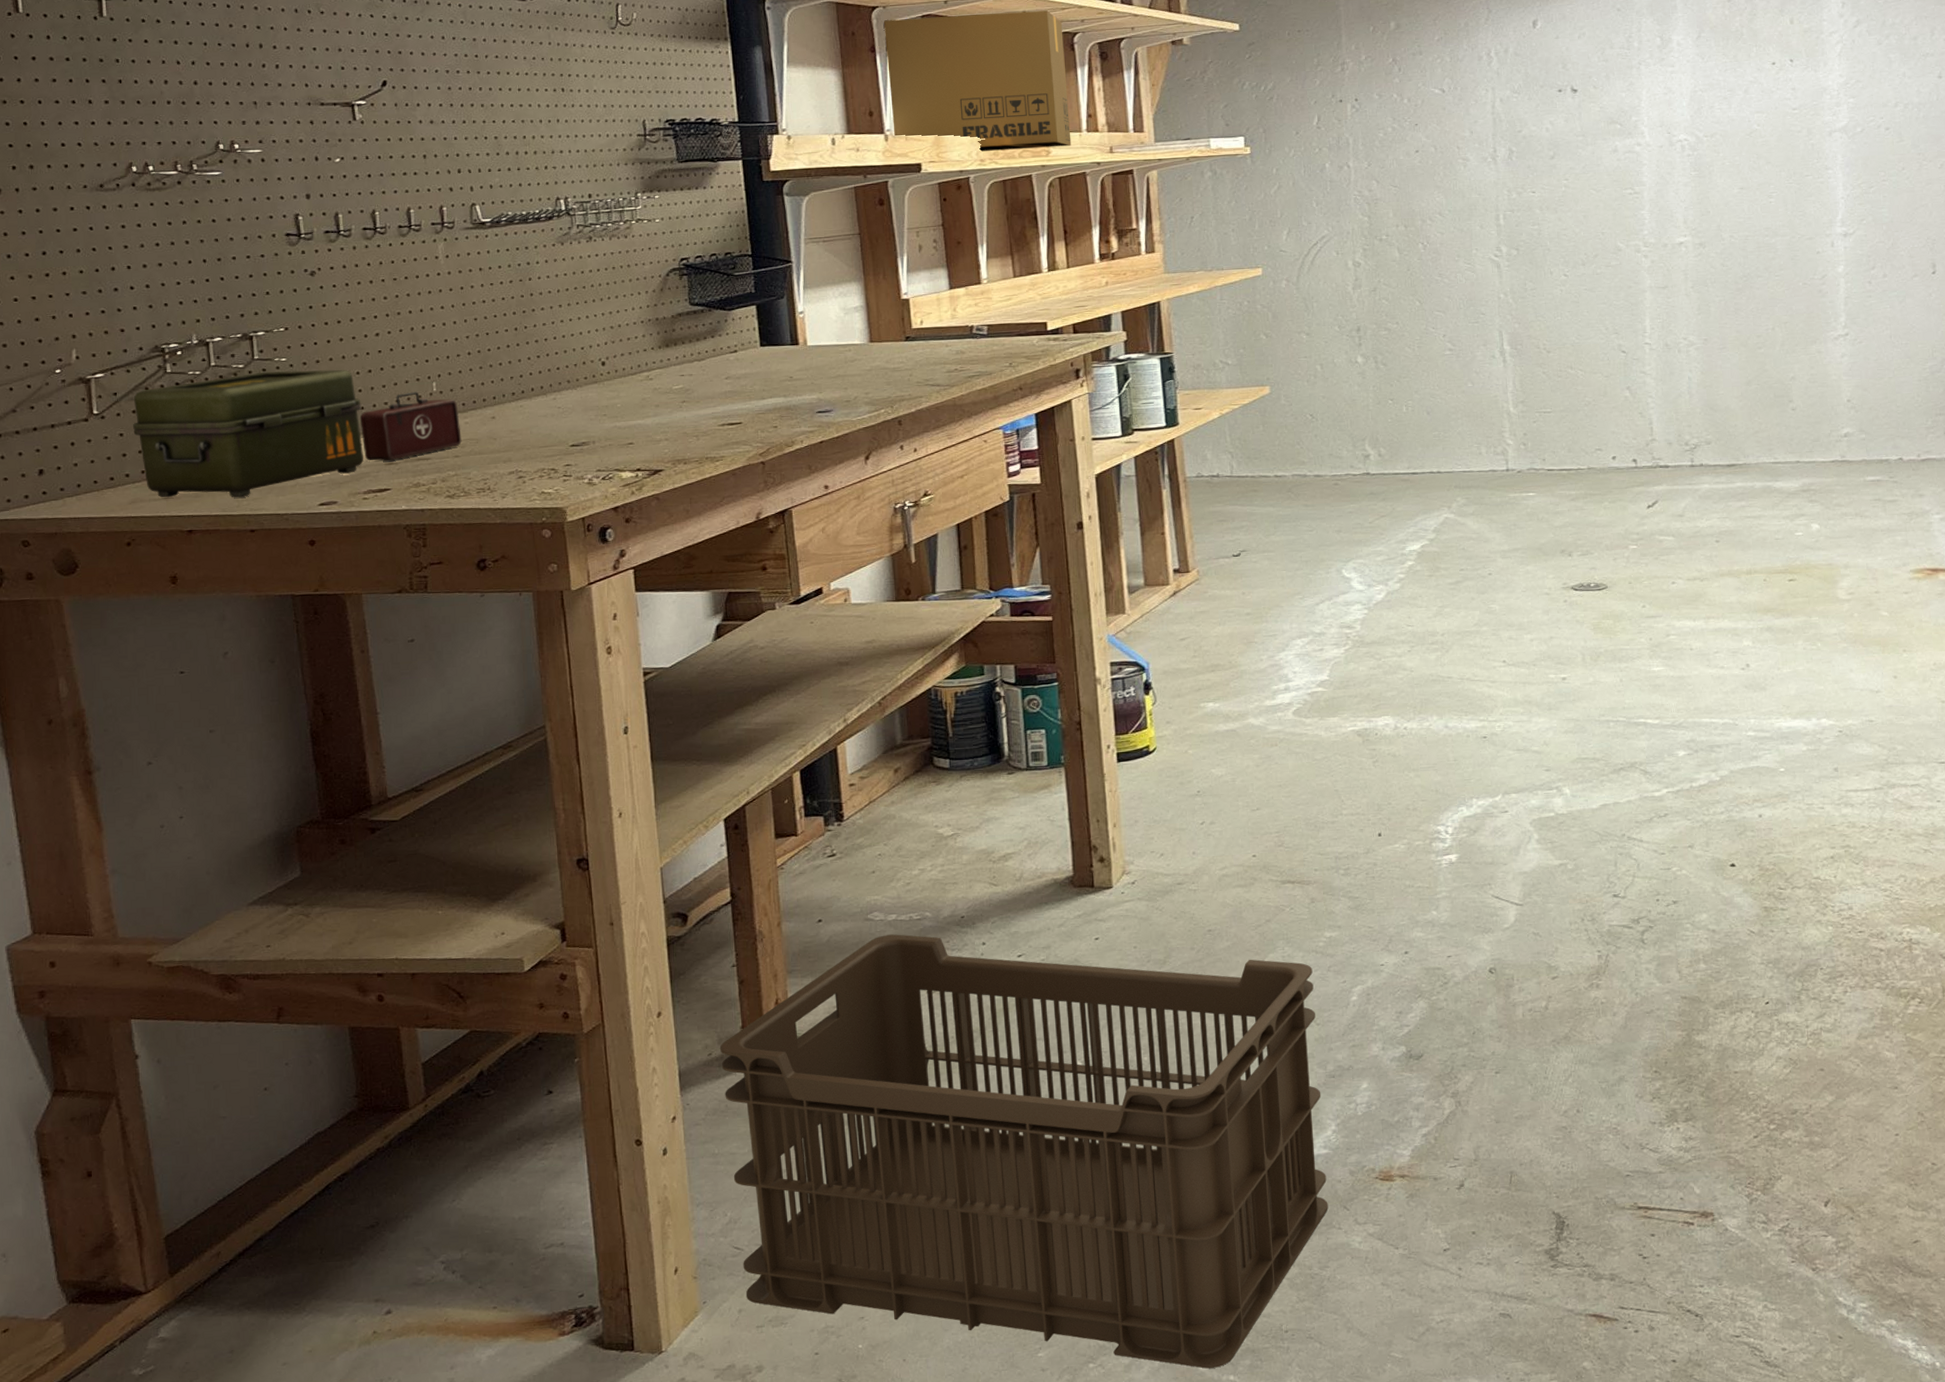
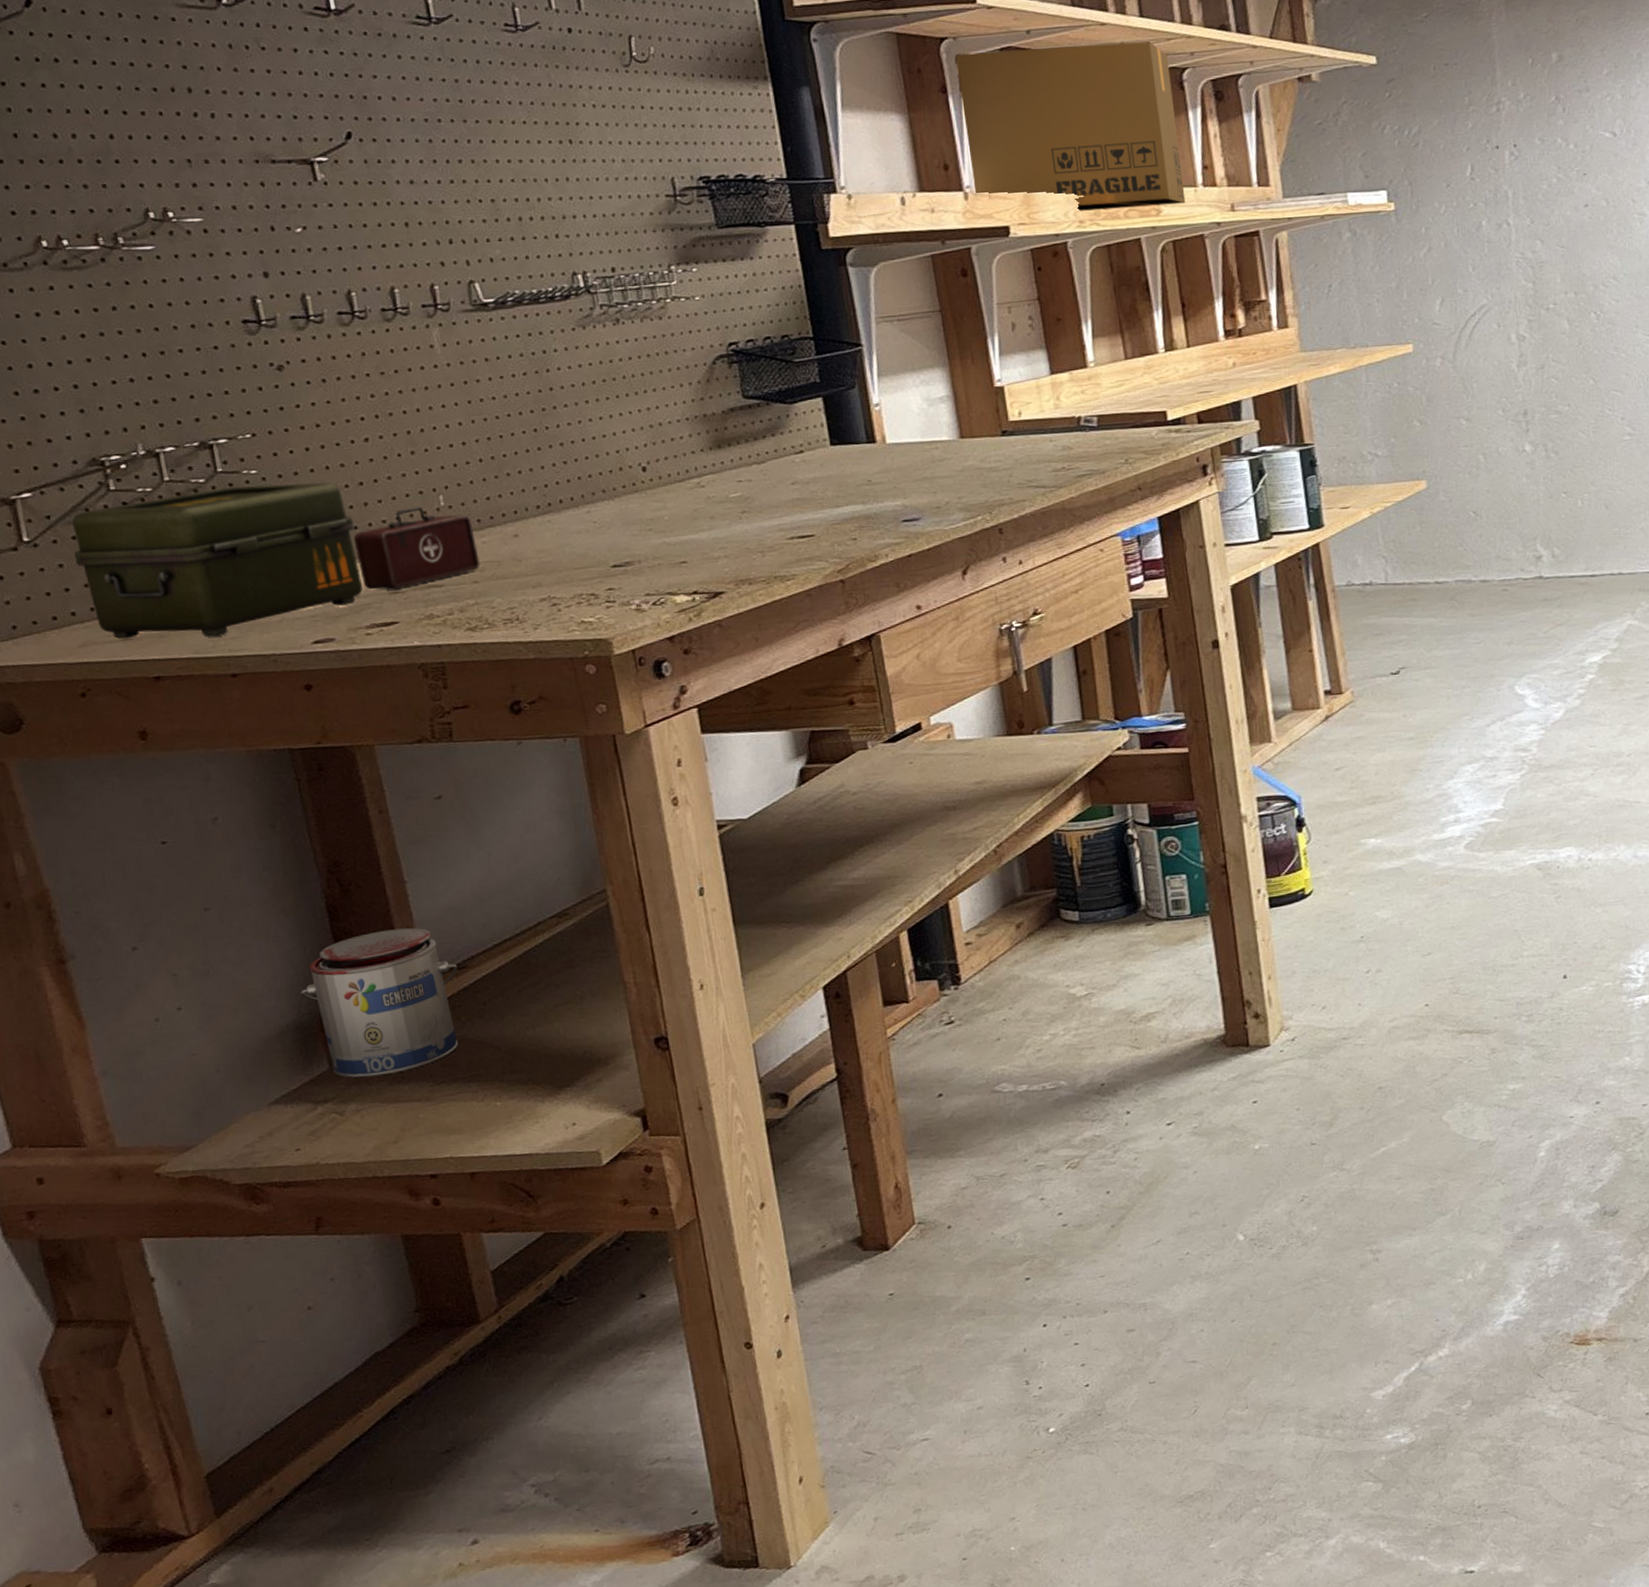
paint can: none [282,753,416,885] -> present [300,928,458,1078]
plastic crate: present [719,934,1328,1369] -> none [834,1106,1521,1550]

